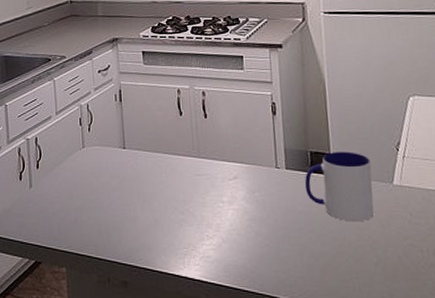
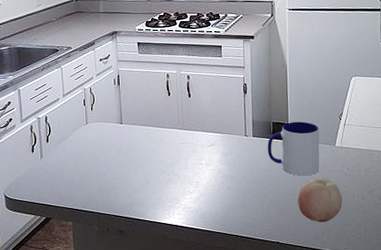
fruit: none [347,225,408,285] -> present [298,178,343,223]

